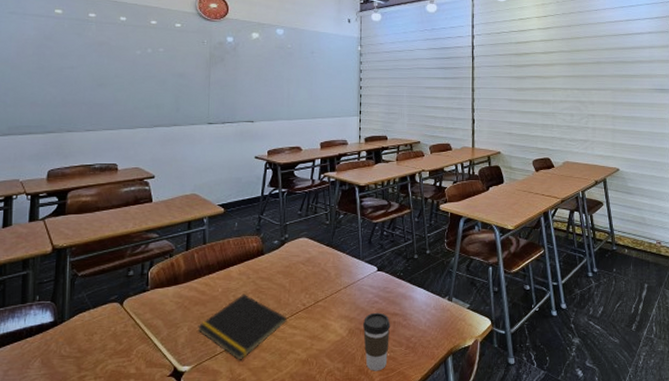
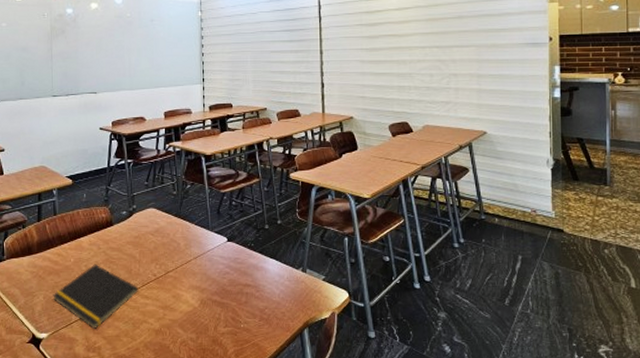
coffee cup: present [362,312,391,371] -> none [214,283,243,342]

